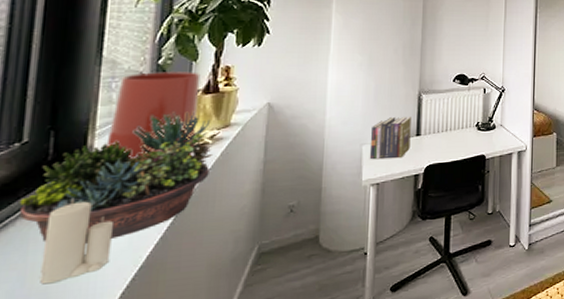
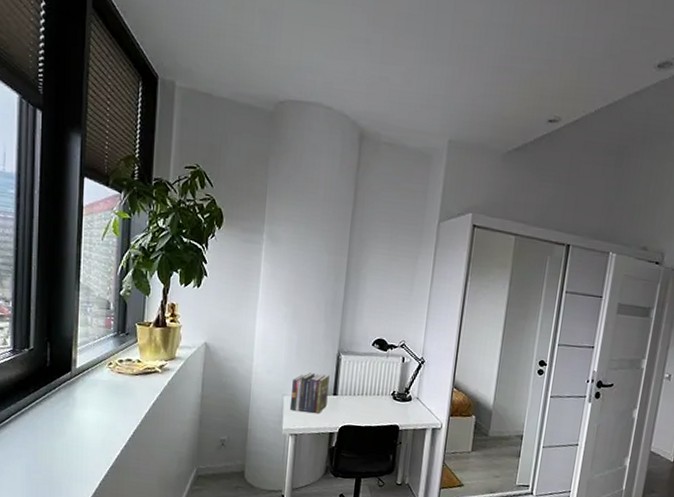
succulent planter: present [19,111,214,244] -> none [30,339,162,439]
candle: present [40,199,115,285] -> none [46,401,93,465]
vase: present [106,72,201,158] -> none [85,301,152,382]

